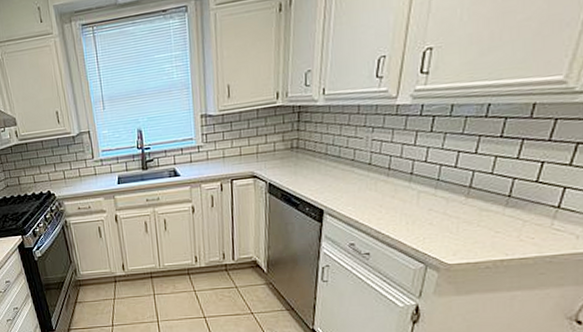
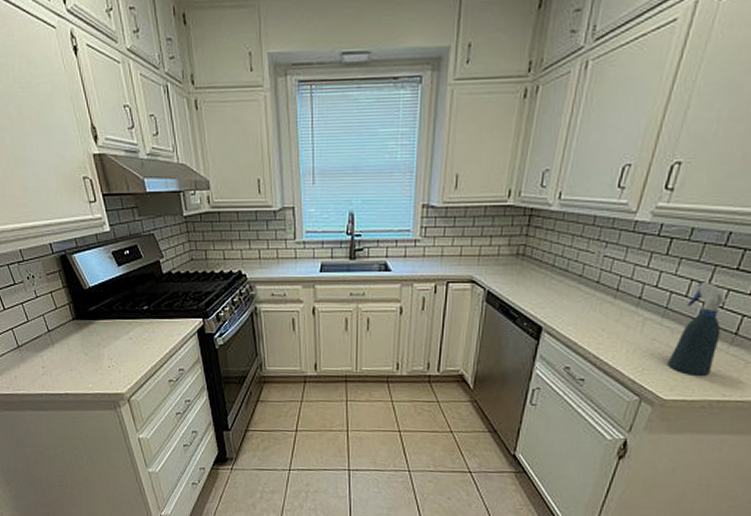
spray bottle: none [446,151,499,240] -> present [667,281,730,377]

